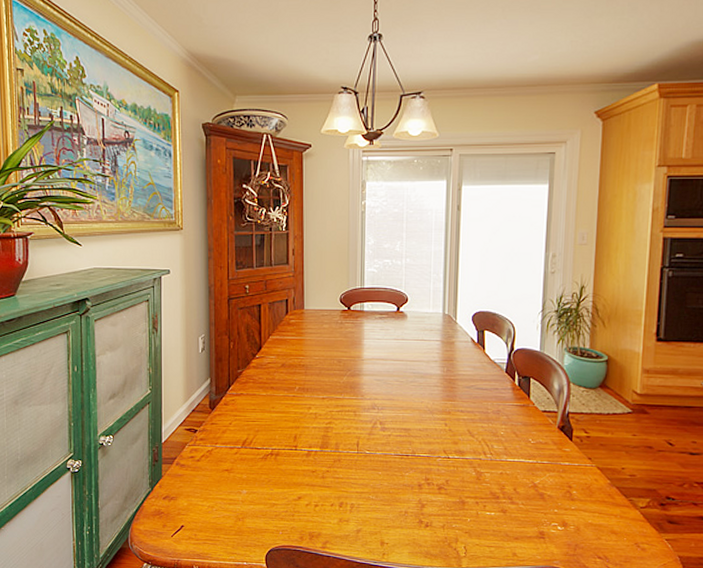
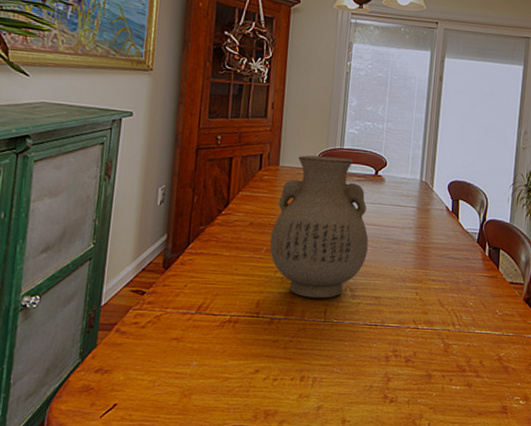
vase: none [301,296,395,432] -> present [270,155,369,299]

